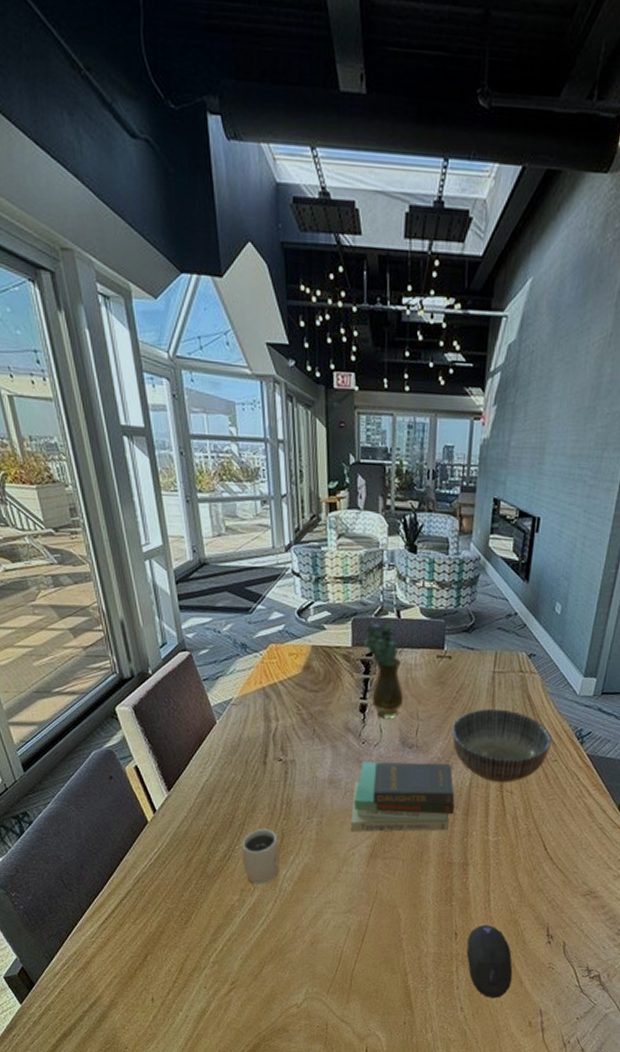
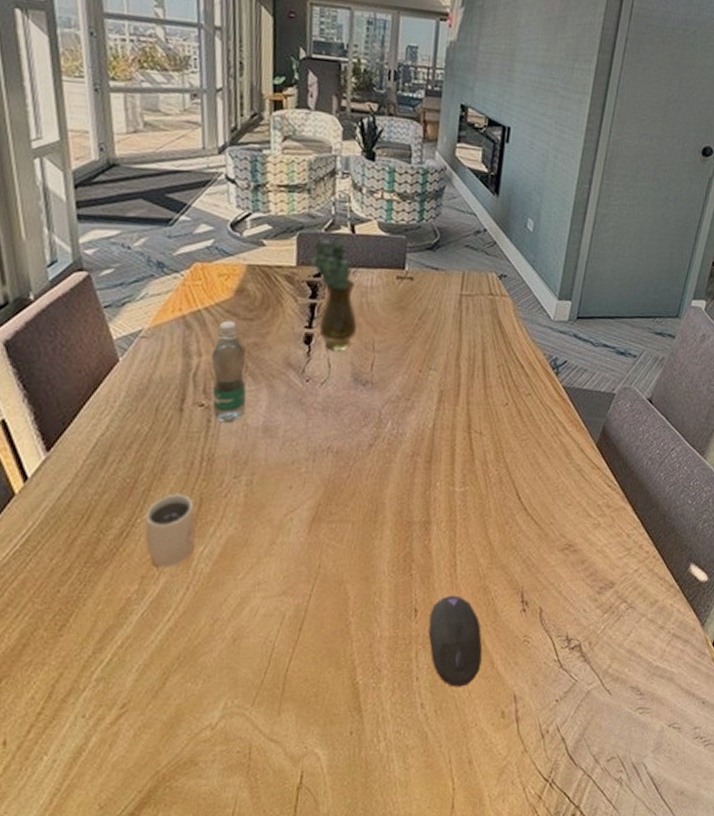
bottle: none [286,692,315,776] -> present [211,320,247,424]
books: present [350,761,455,833] -> none [288,402,416,491]
bowl: present [451,708,552,783] -> none [412,336,525,423]

